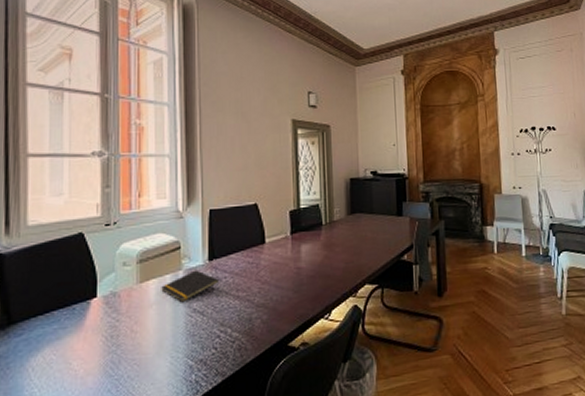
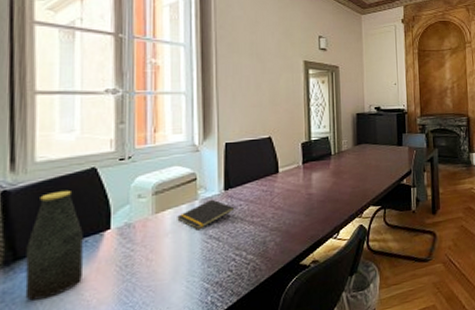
bottle: none [18,255,72,366] -> present [25,190,84,301]

